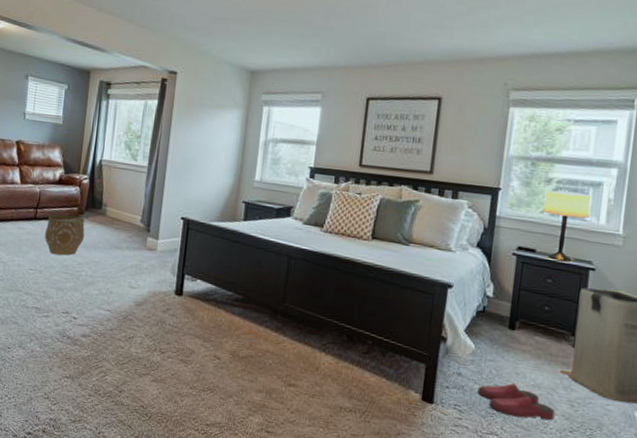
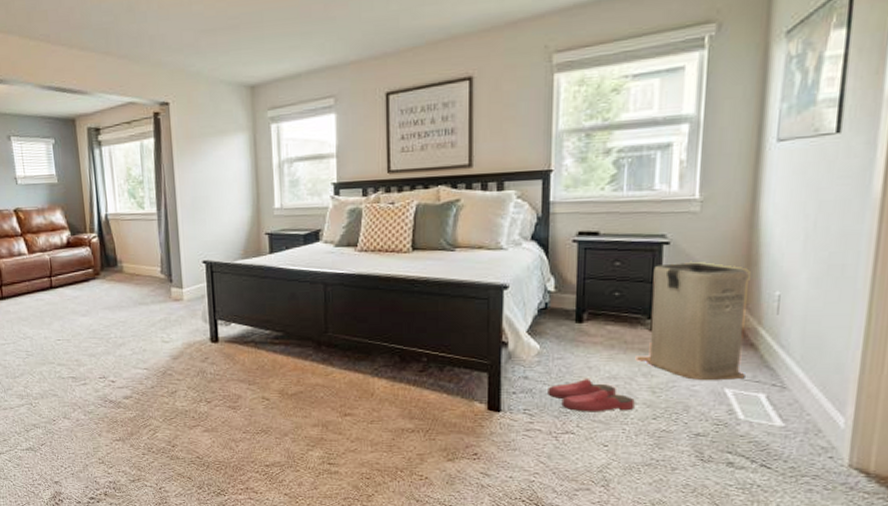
basket: present [44,214,85,256] -> none [64,278,106,321]
table lamp: present [543,190,592,262] -> none [604,159,660,240]

